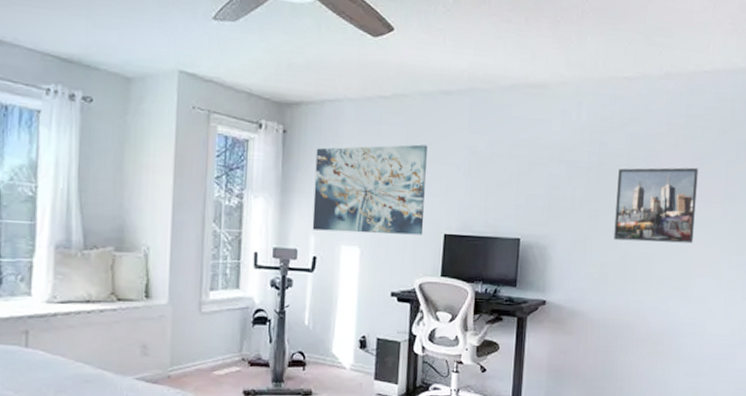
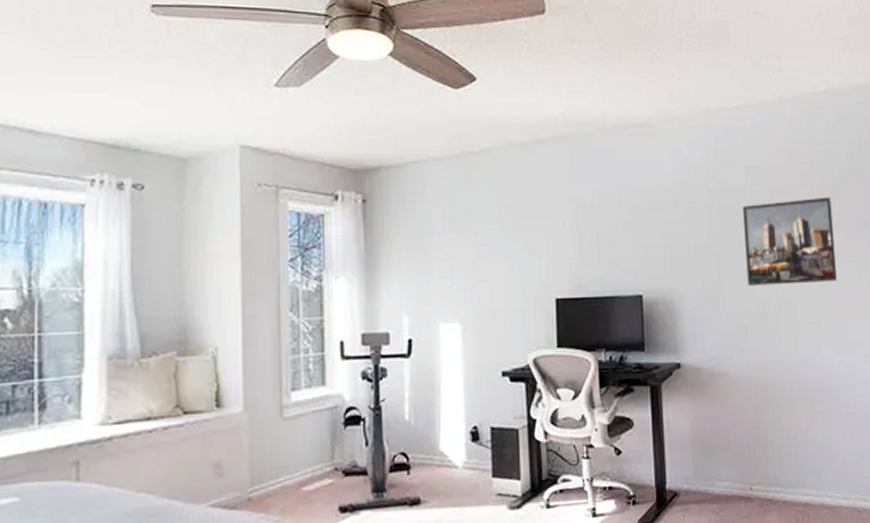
wall art: present [312,144,427,235] -> none [402,201,532,309]

